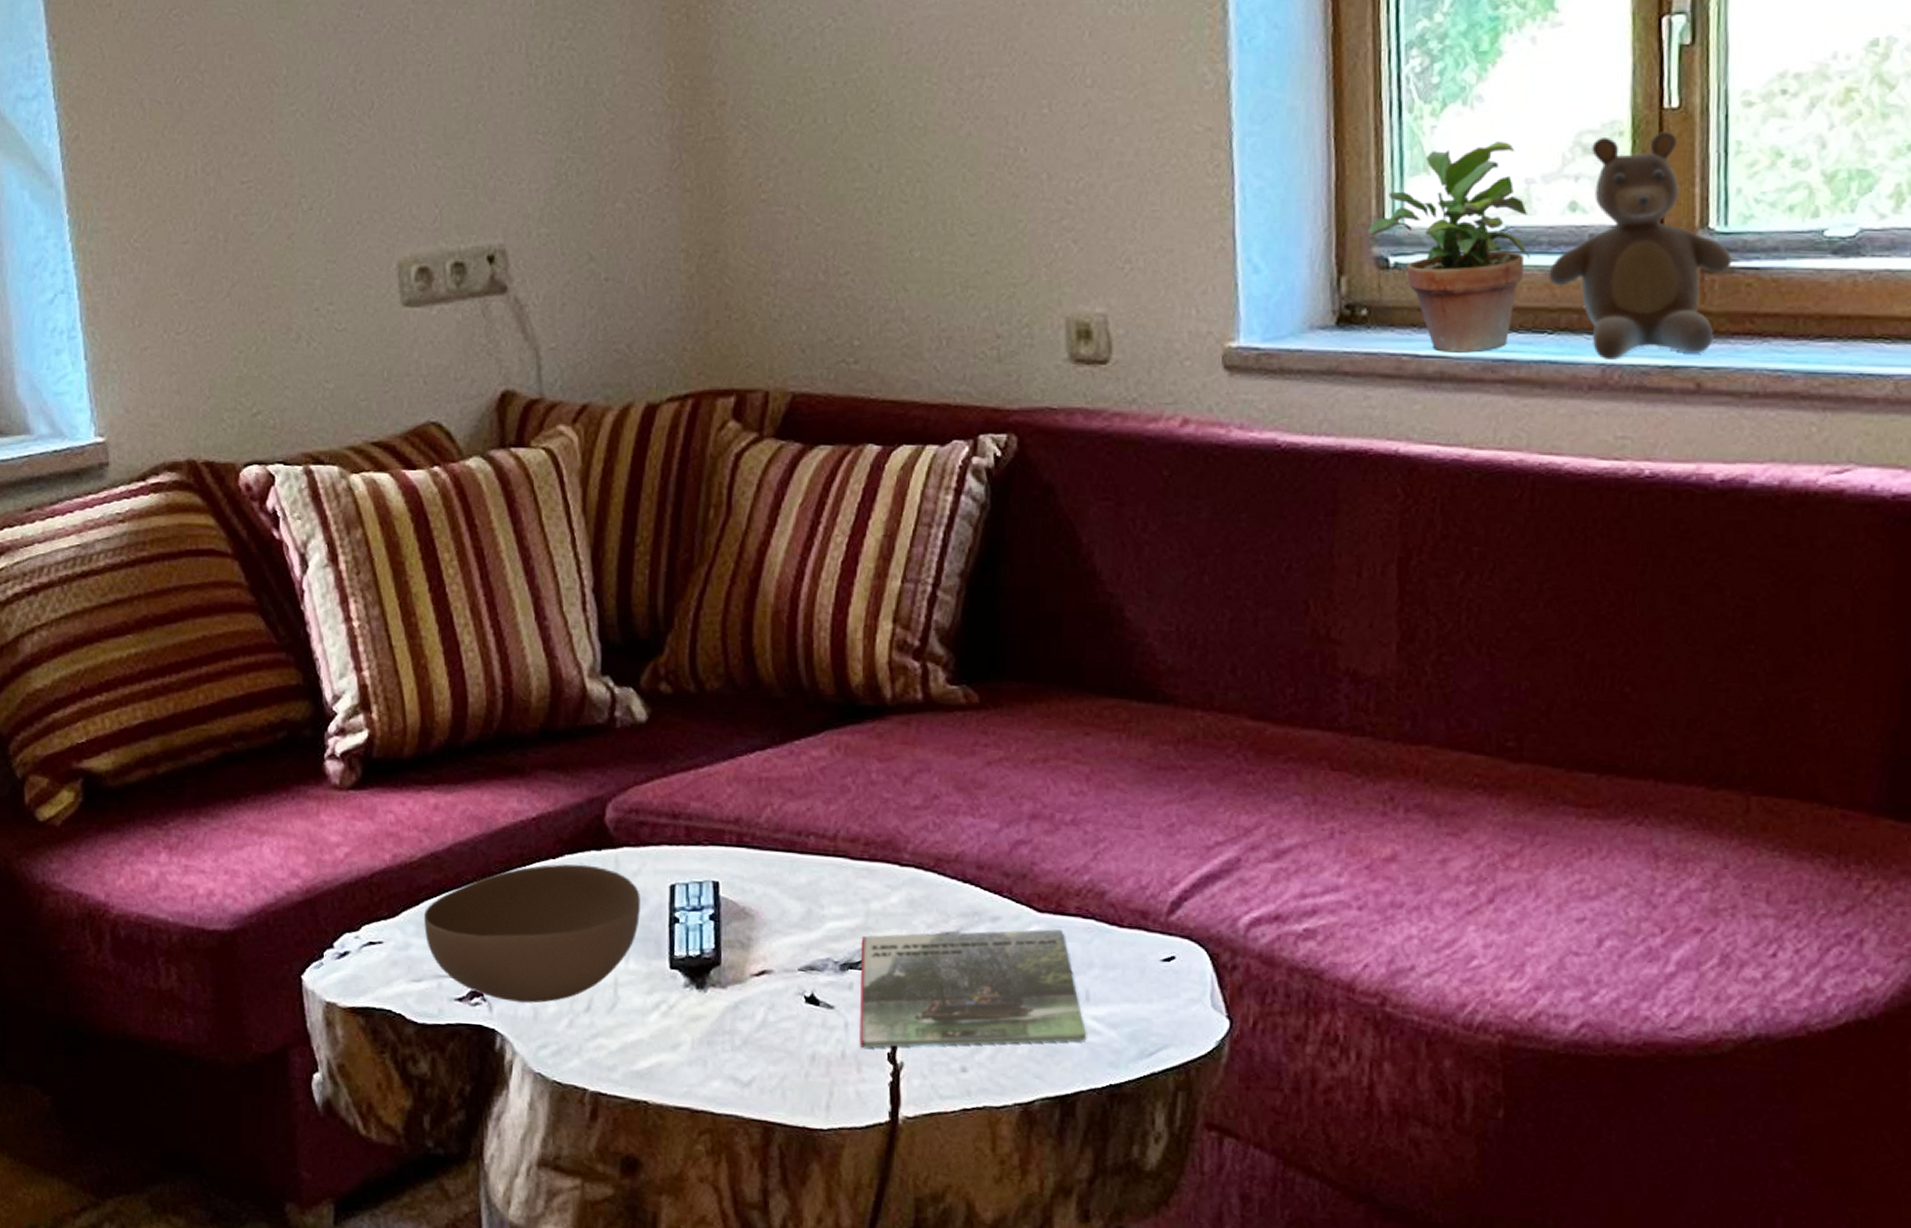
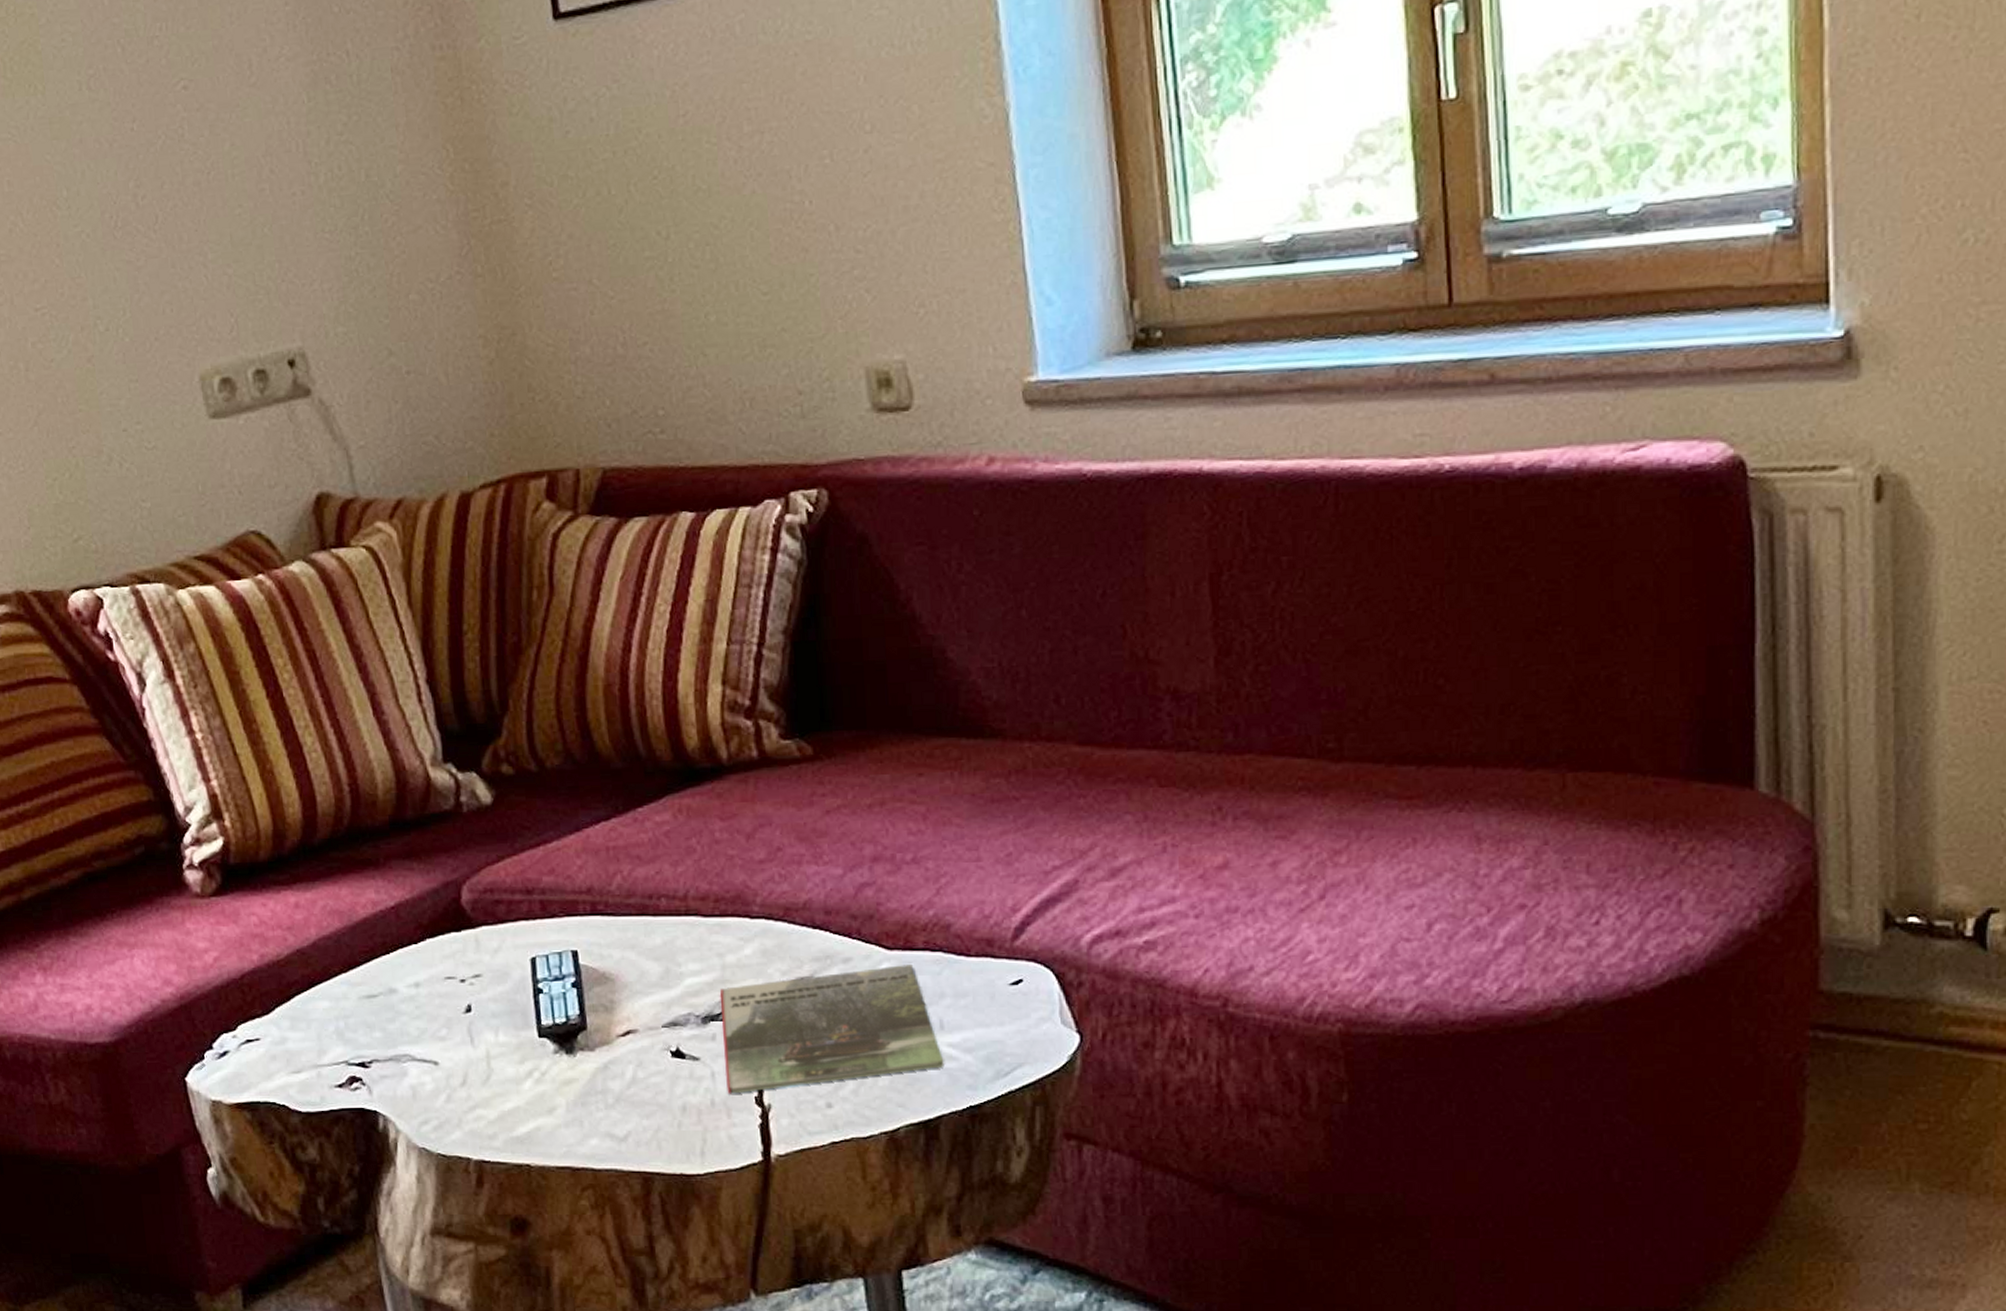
bowl: present [424,864,640,1003] -> none [297,946,505,1083]
potted plant: present [1368,142,1530,353] -> none [1157,149,1319,367]
teddy bear: present [1548,132,1733,360] -> none [1338,123,1519,359]

